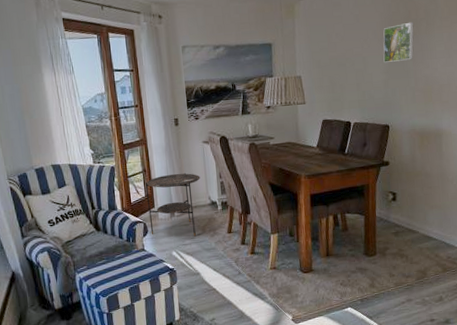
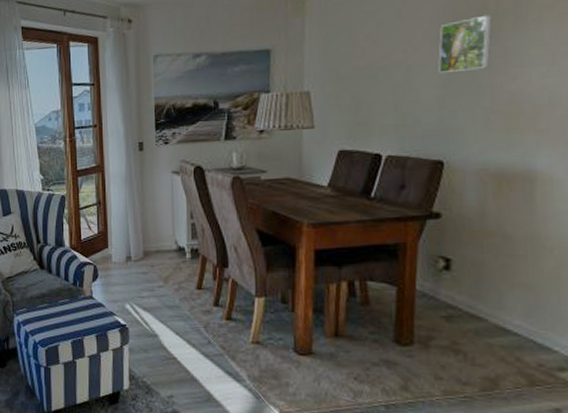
side table: present [145,172,200,237] -> none [98,208,166,289]

